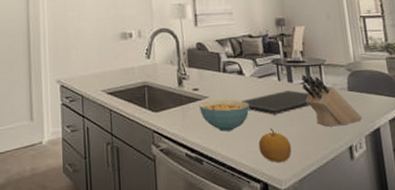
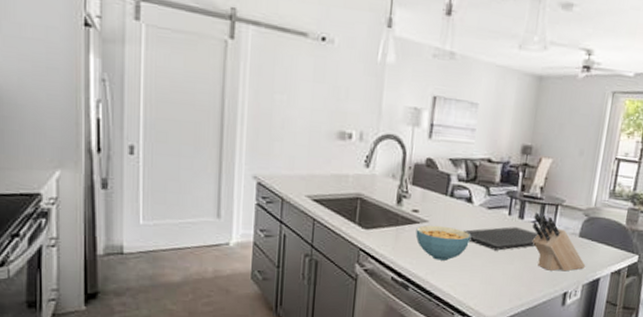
fruit: present [258,128,292,163] -> none [471,263,506,300]

